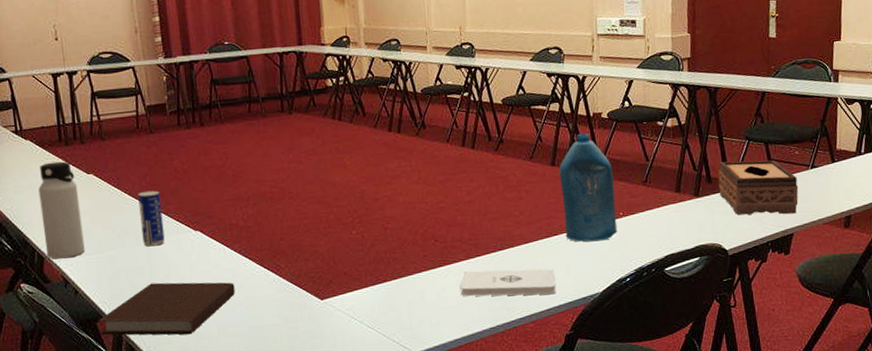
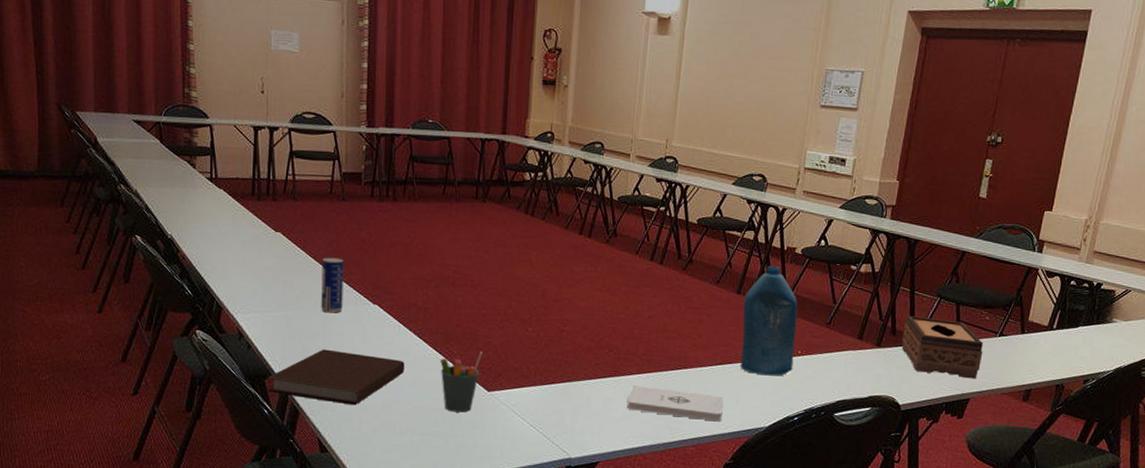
water bottle: present [38,161,85,259] -> none [225,214,264,312]
pen holder: none [269,262,310,326] -> present [440,352,482,413]

